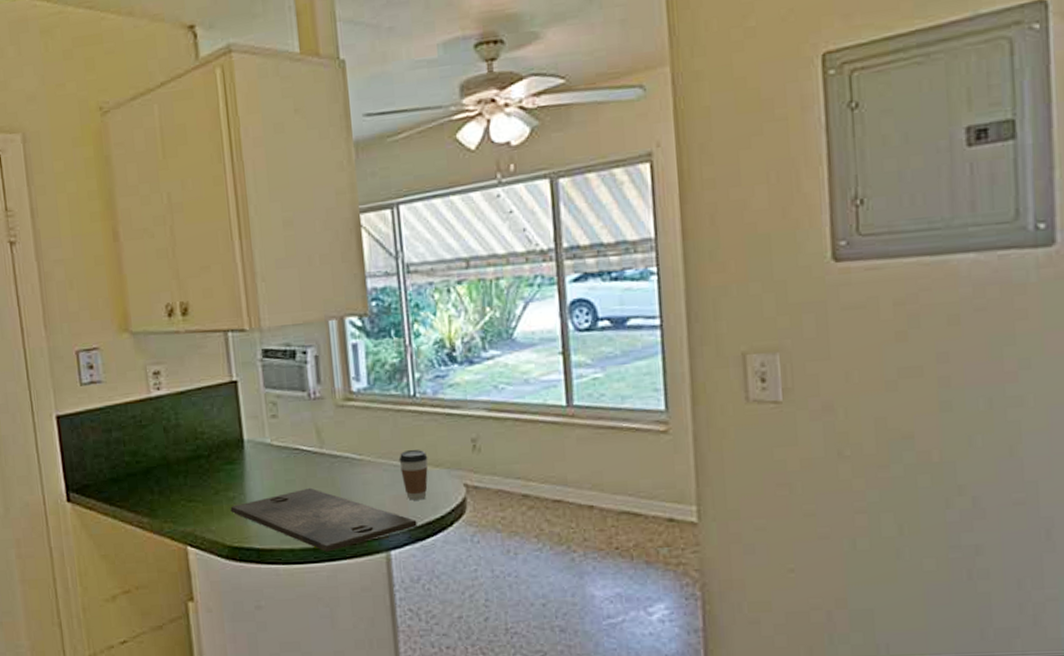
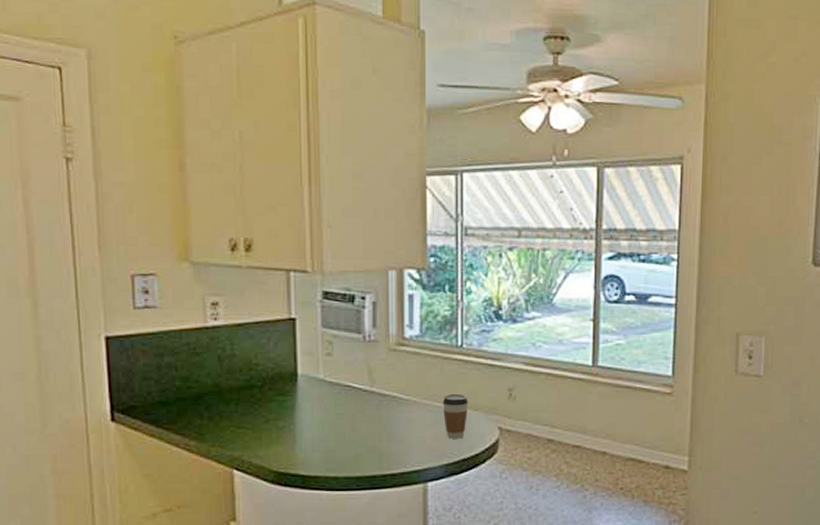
cutting board: present [230,487,417,552] -> none [279,422,454,481]

